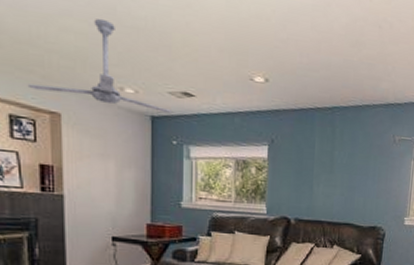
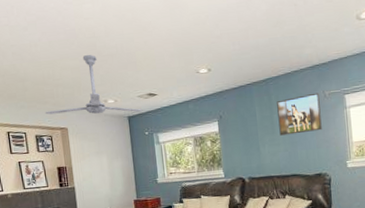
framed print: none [338,135,389,179] -> present [277,92,322,136]

